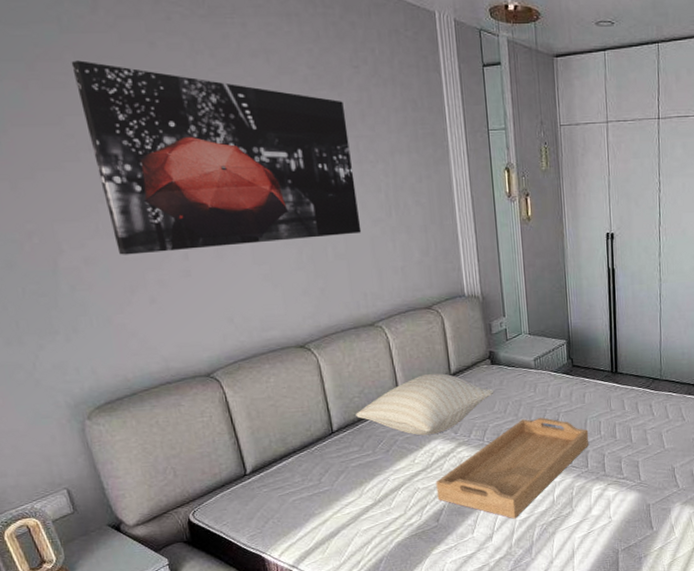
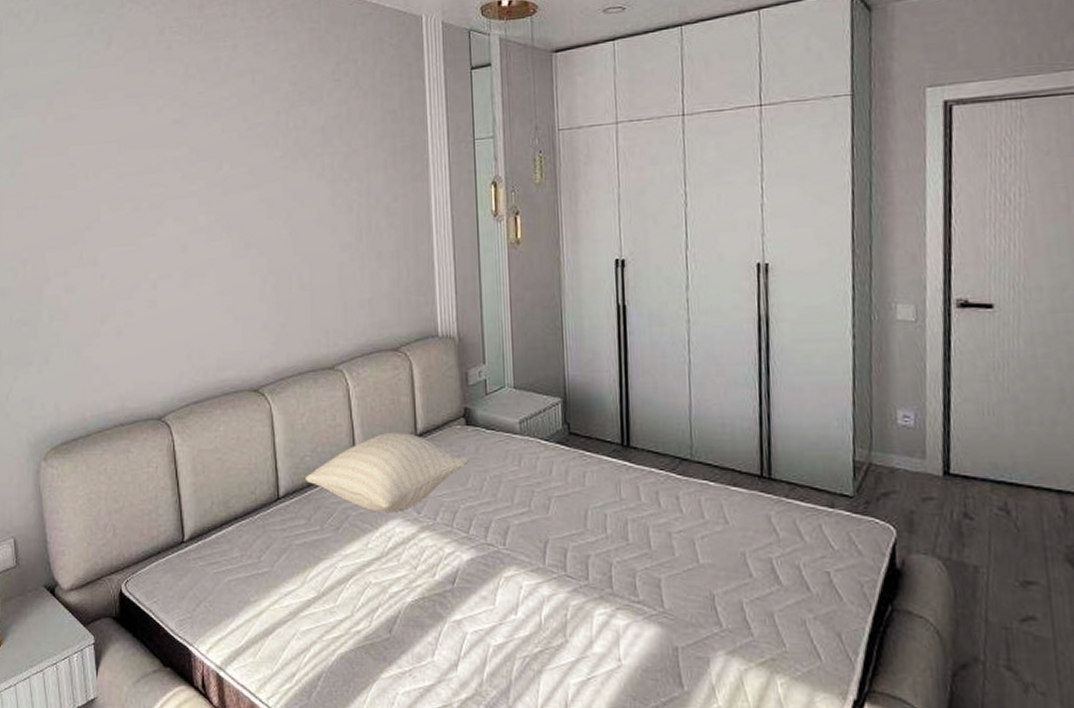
wall art: present [71,60,362,255] -> none [83,92,329,284]
serving tray: present [436,418,589,519] -> none [391,502,590,643]

